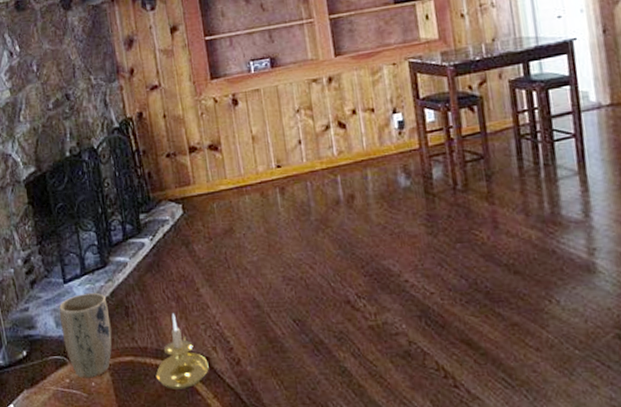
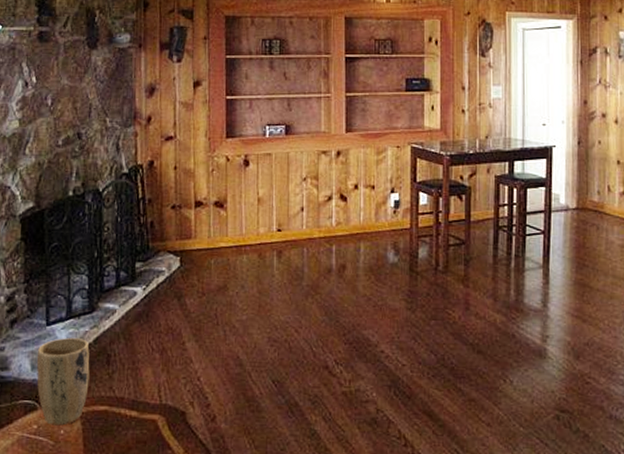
candle holder: present [155,313,209,389] -> none [128,365,184,443]

